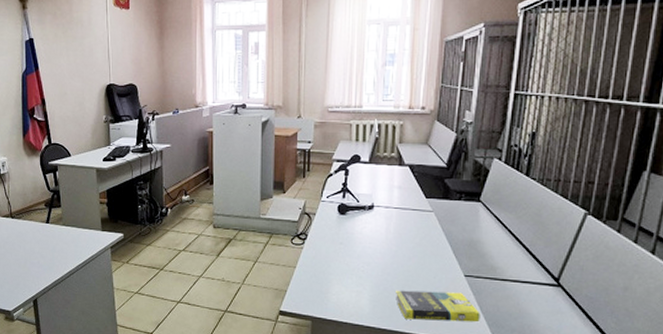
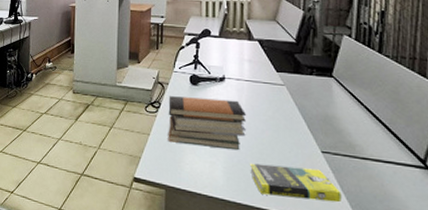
book stack: none [314,227,395,279] -> present [168,96,247,151]

